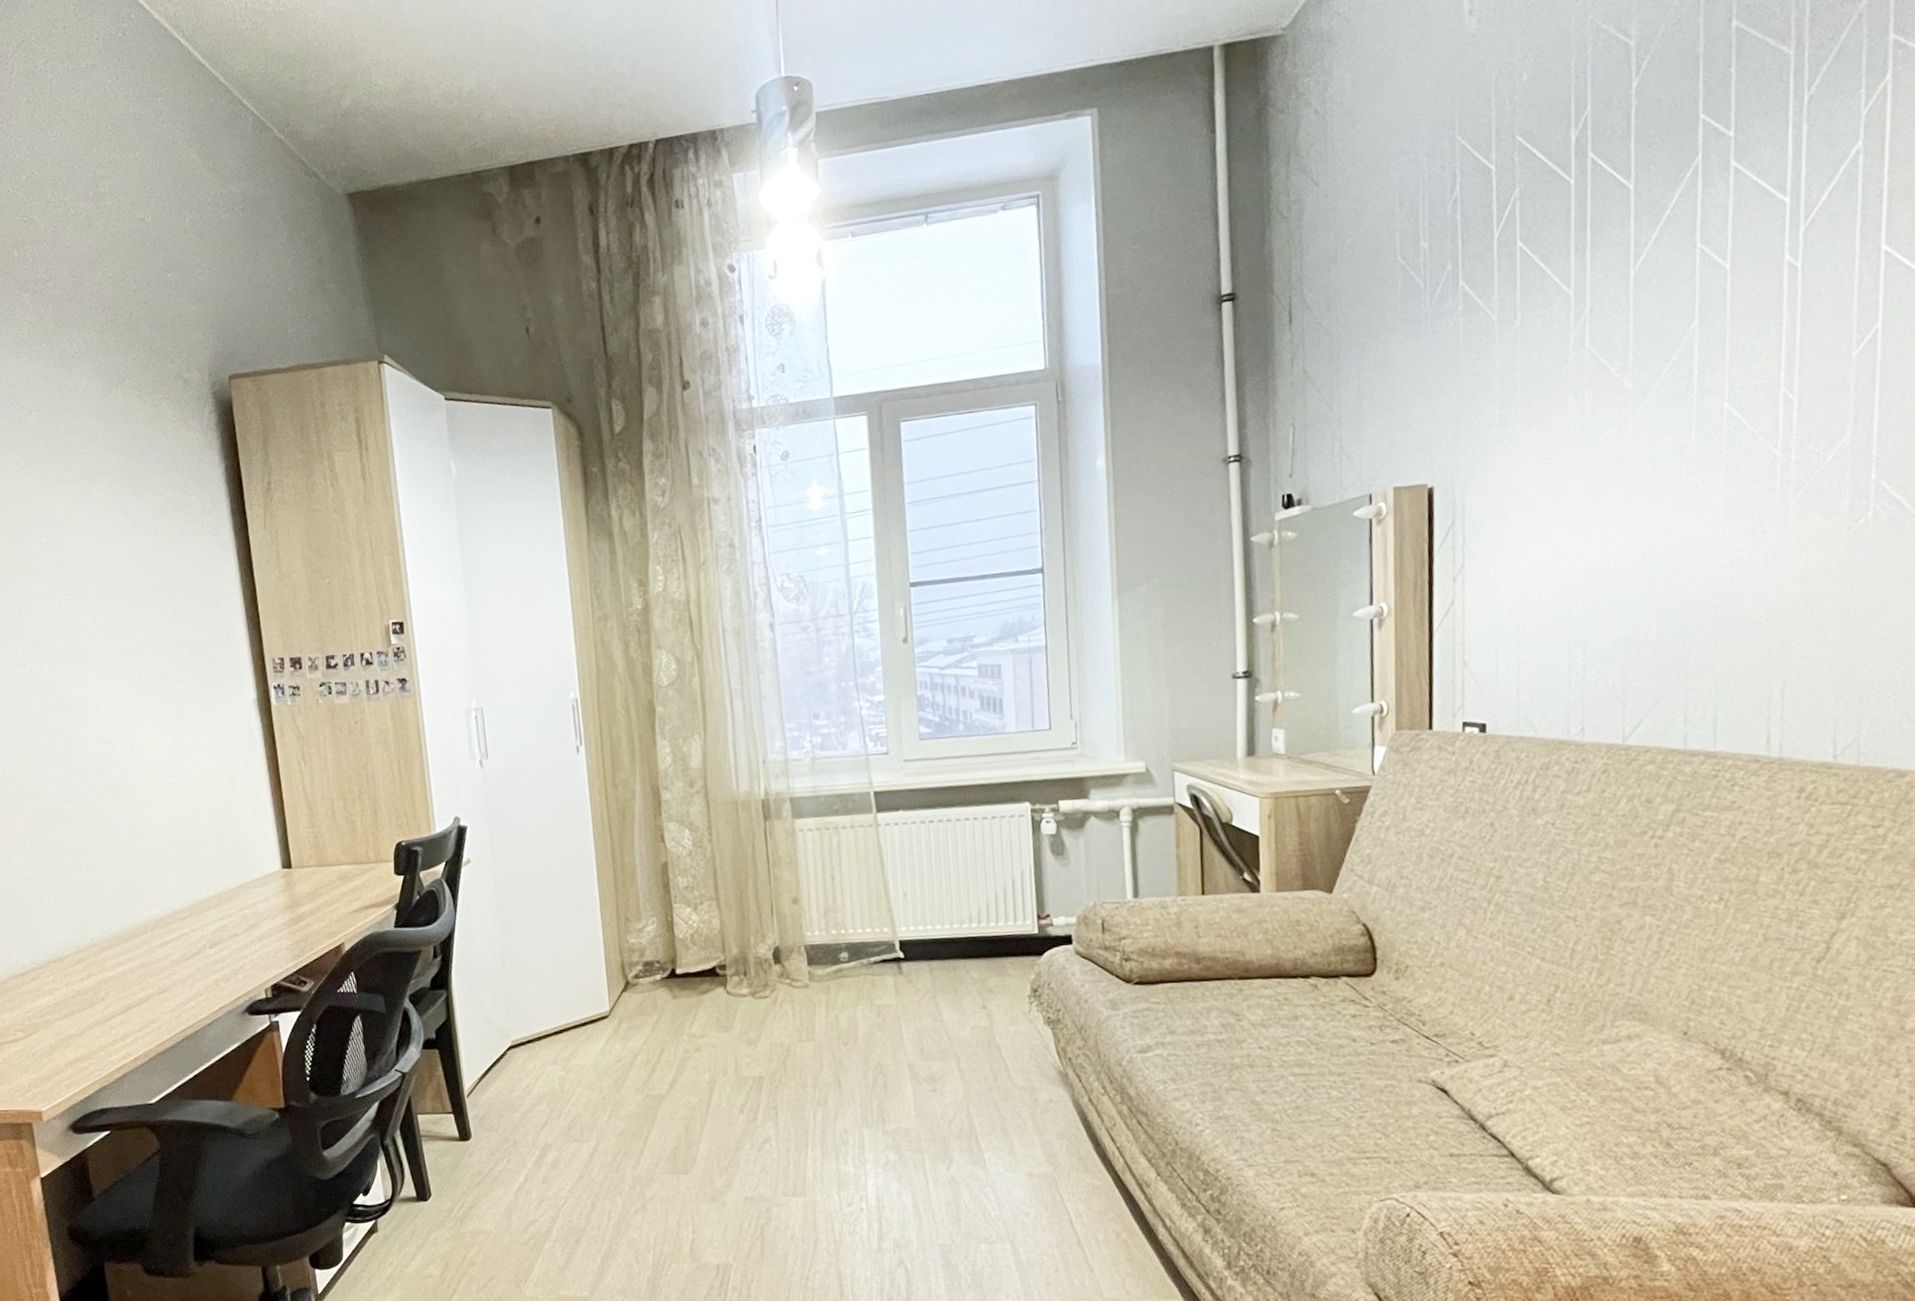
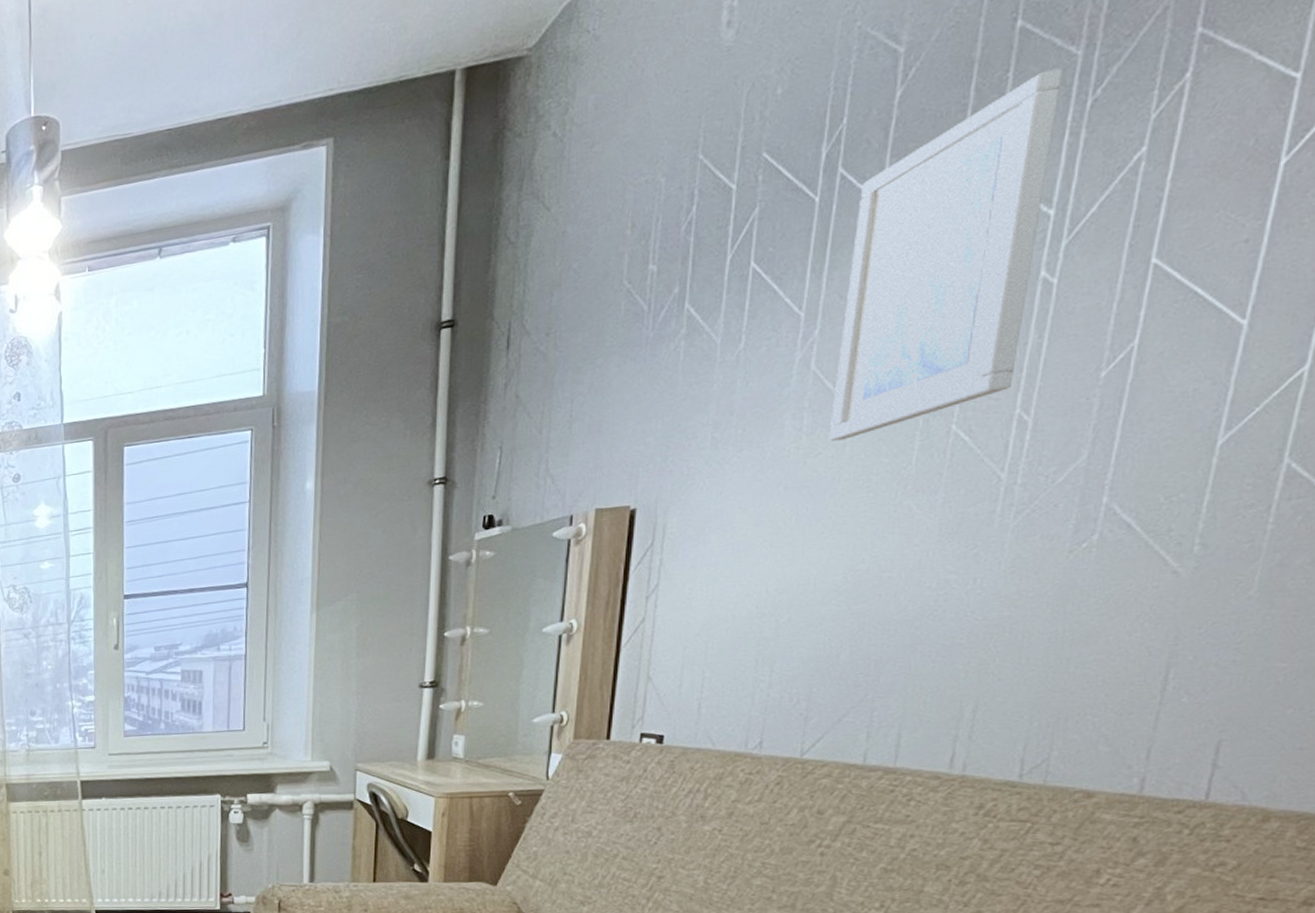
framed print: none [1610,66,1780,419] -> present [828,68,1064,441]

